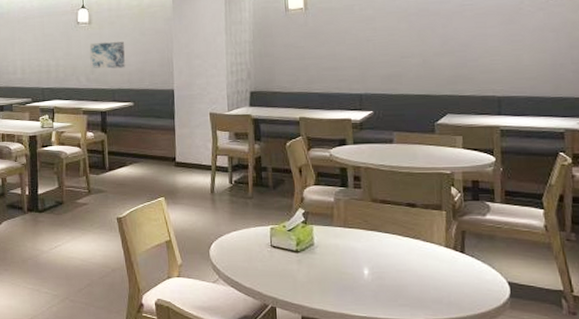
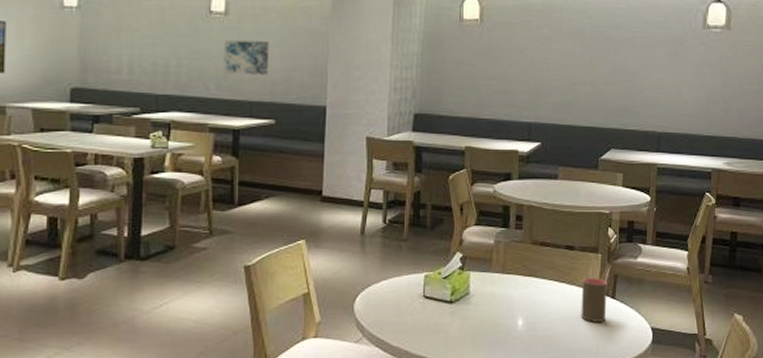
cup: none [427,233,456,275] -> present [581,278,607,322]

